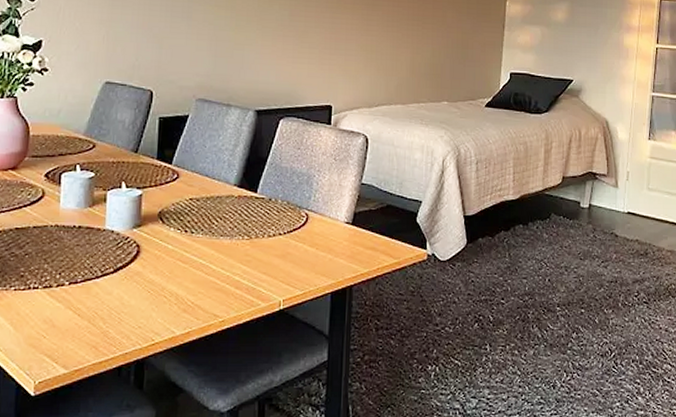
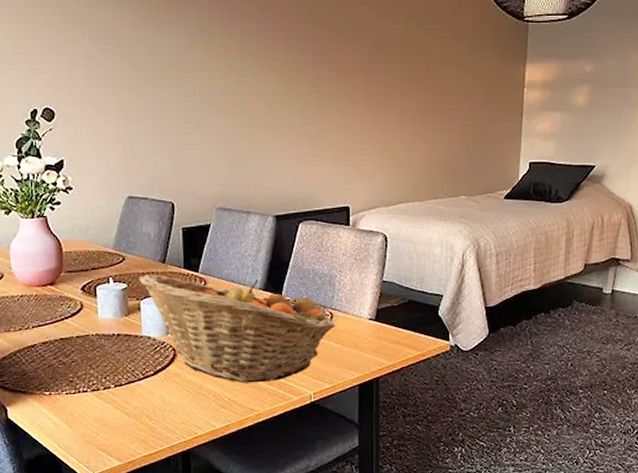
fruit basket: none [108,163,310,286] -> present [139,274,335,383]

